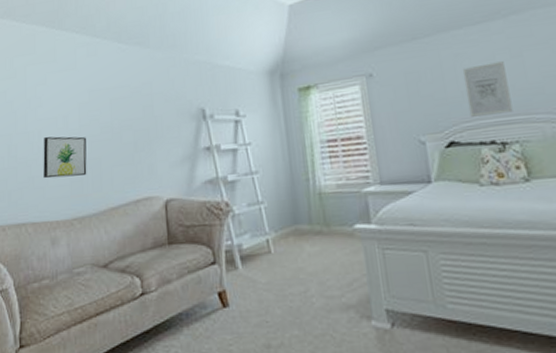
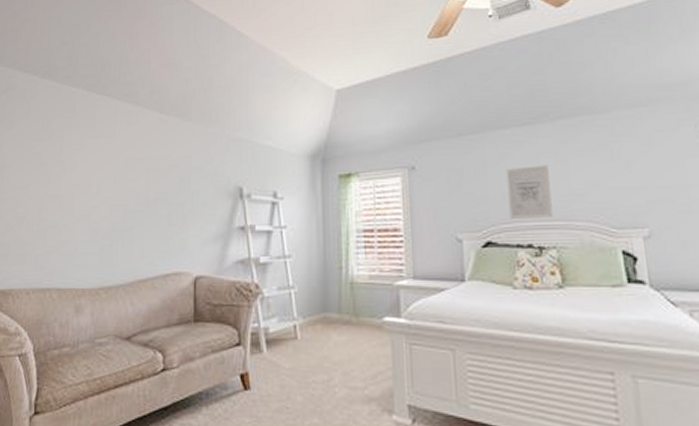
wall art: present [43,136,87,179] -> none [72,202,119,245]

